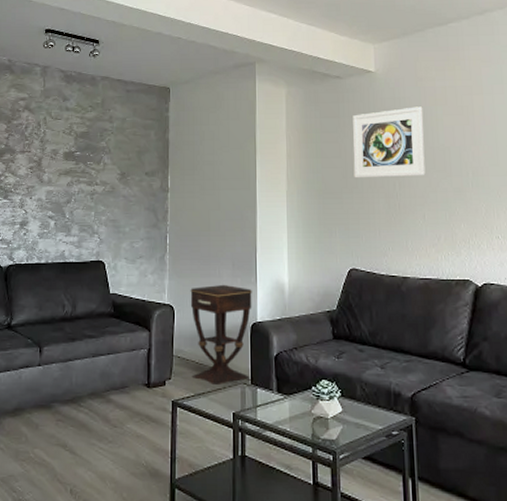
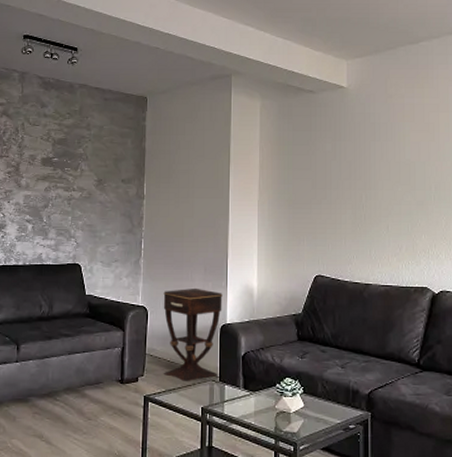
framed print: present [353,106,426,178] -> none [323,122,392,190]

